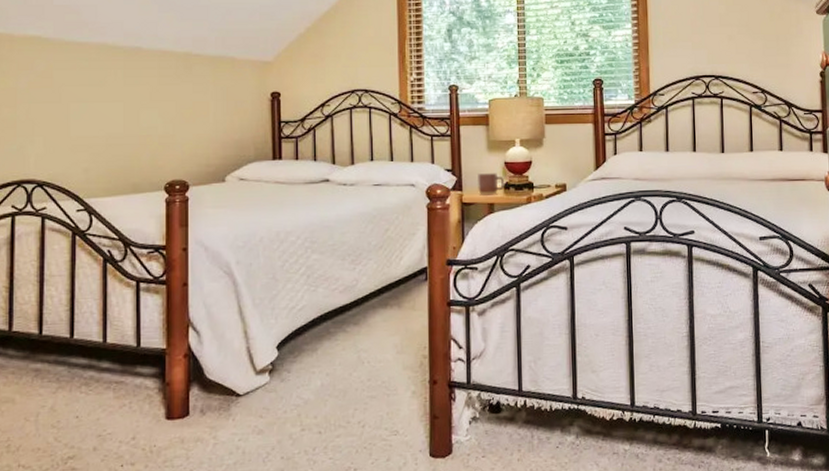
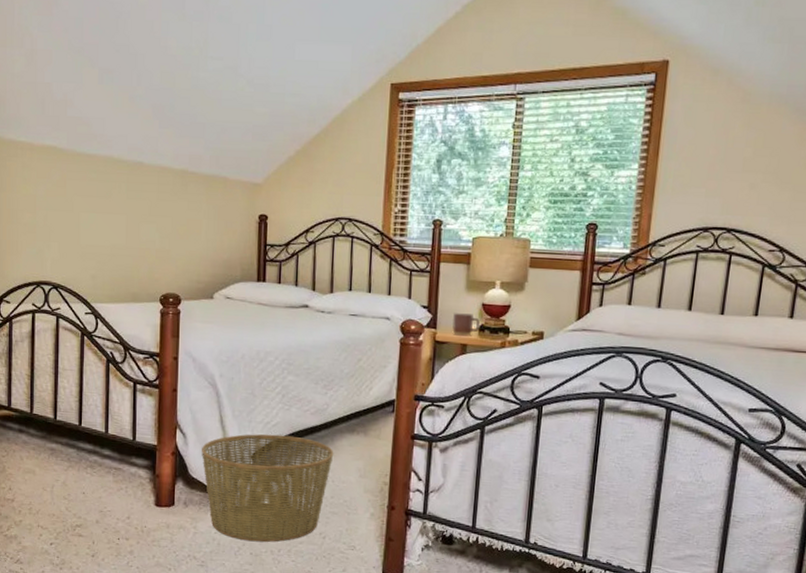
basket: none [219,318,368,444] -> present [202,434,334,542]

